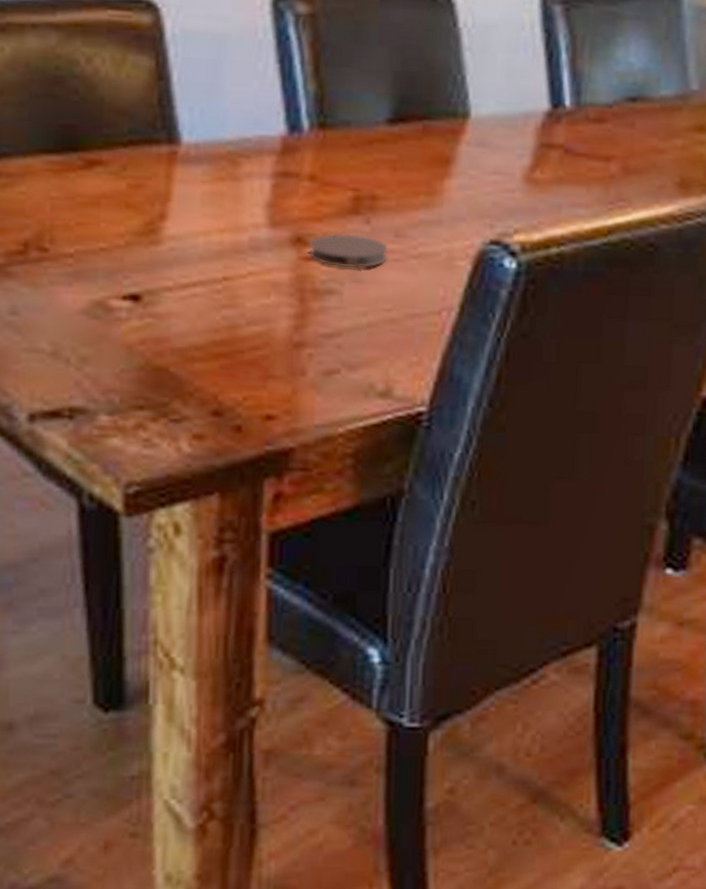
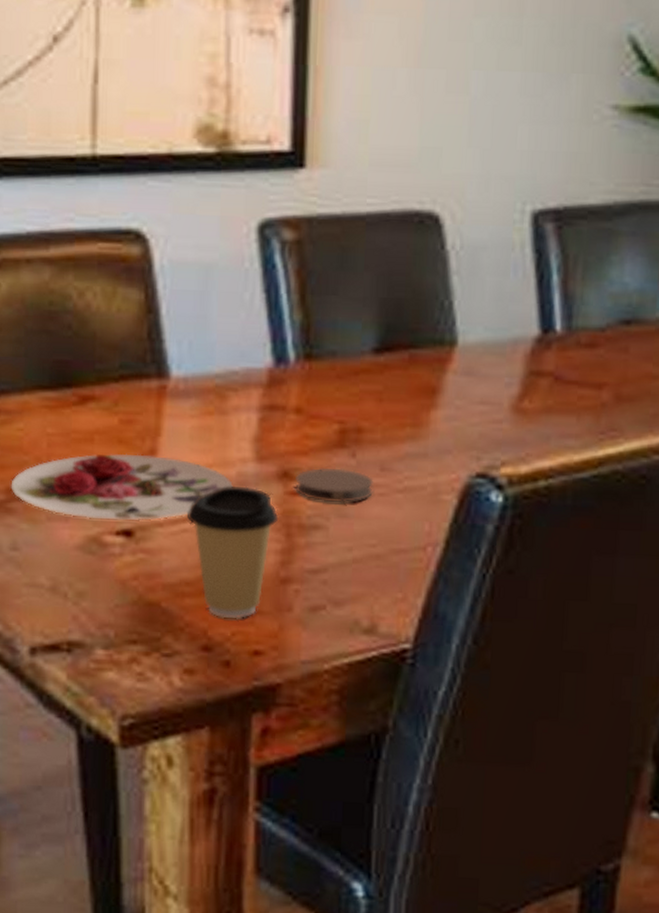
plate: none [11,218,245,285] -> present [11,453,233,521]
coffee cup: none [198,249,292,384] -> present [187,484,279,619]

